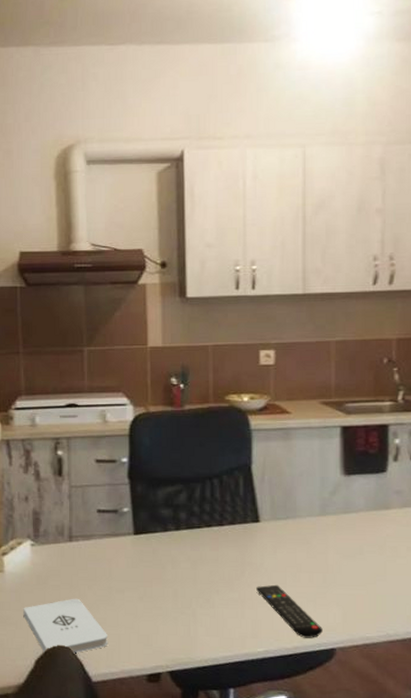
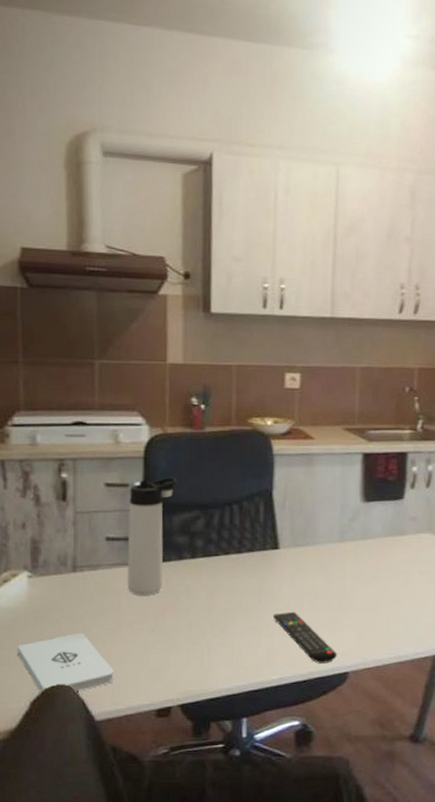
thermos bottle: none [117,454,160,565] -> present [127,478,177,596]

